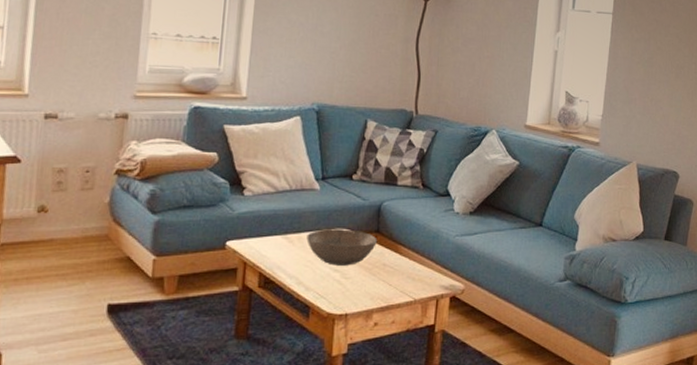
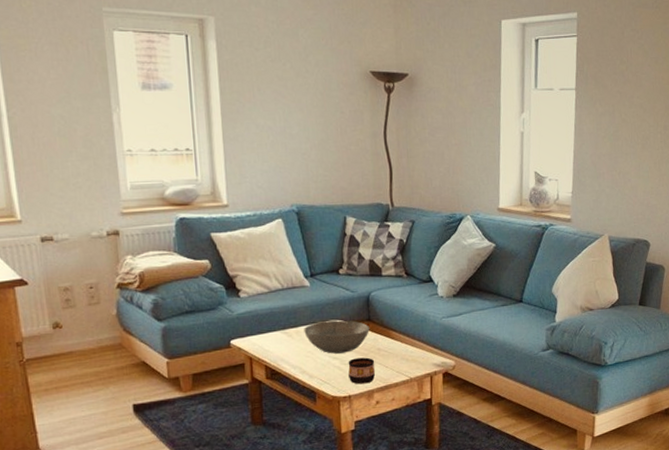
cup: none [348,272,379,302] -> present [348,357,376,385]

